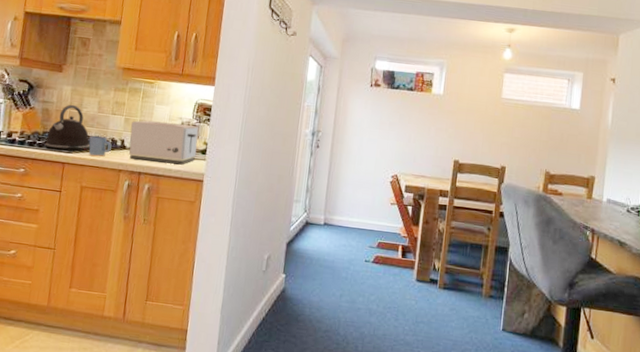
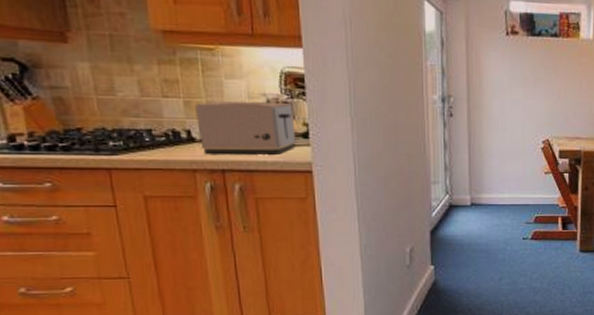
kettle: present [44,104,89,152] -> none [71,88,141,154]
mug: present [89,135,112,157] -> none [137,128,174,156]

